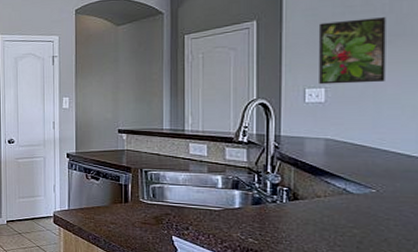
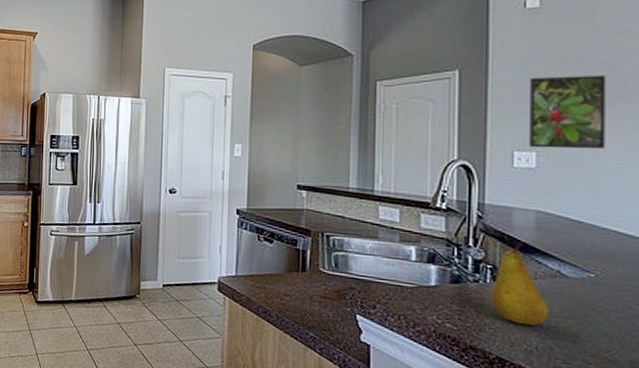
fruit: none [287,166,336,236] -> present [491,241,548,326]

